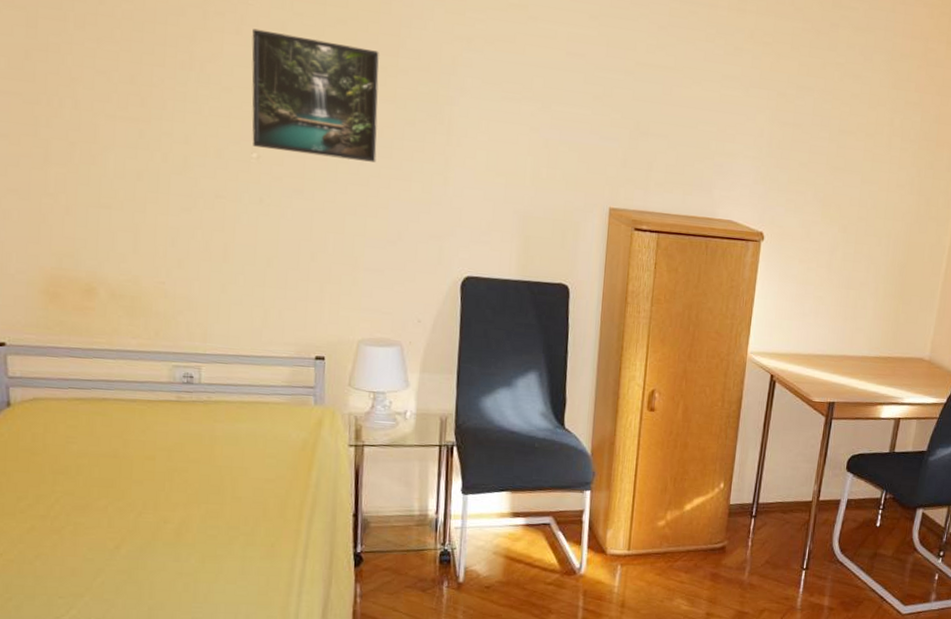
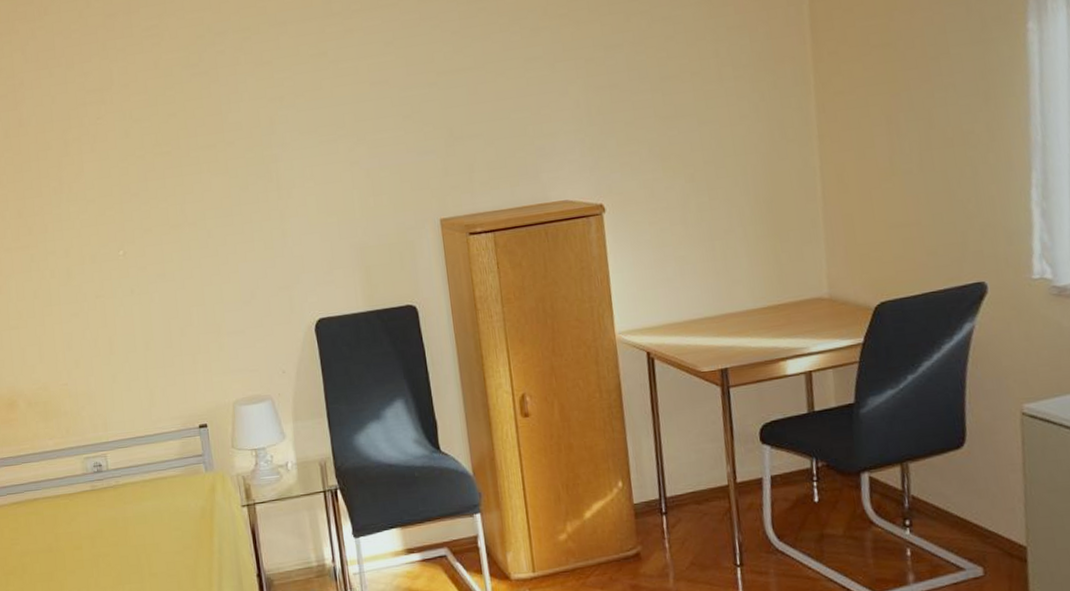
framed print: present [252,28,379,162] -> none [104,132,221,245]

